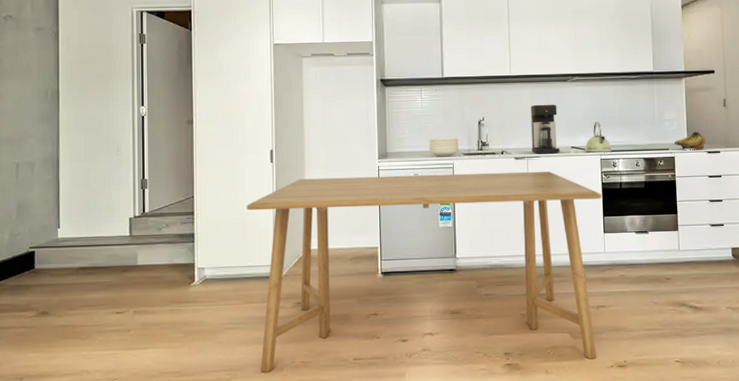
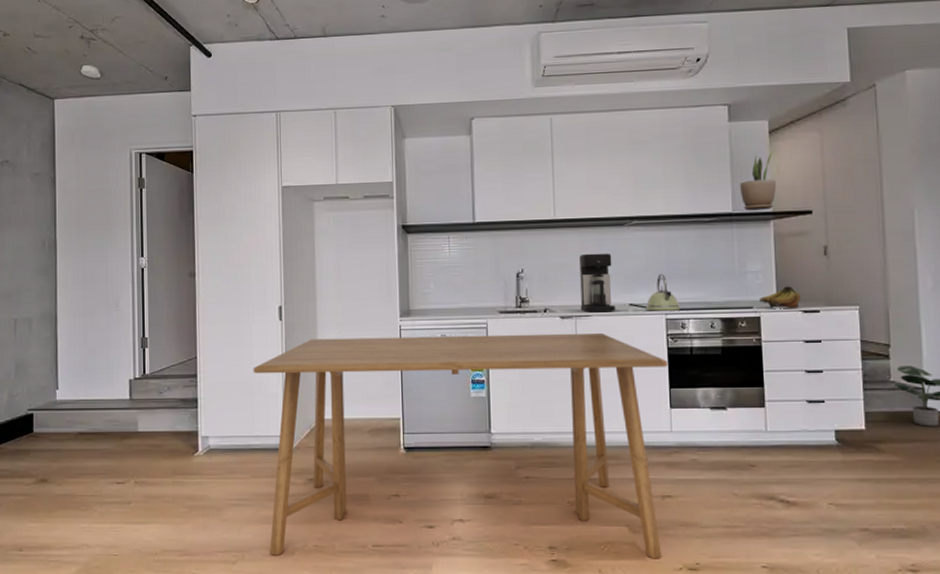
bowl: present [429,138,459,157] -> none [458,293,494,316]
potted plant: none [658,21,688,70] -> present [739,151,777,211]

